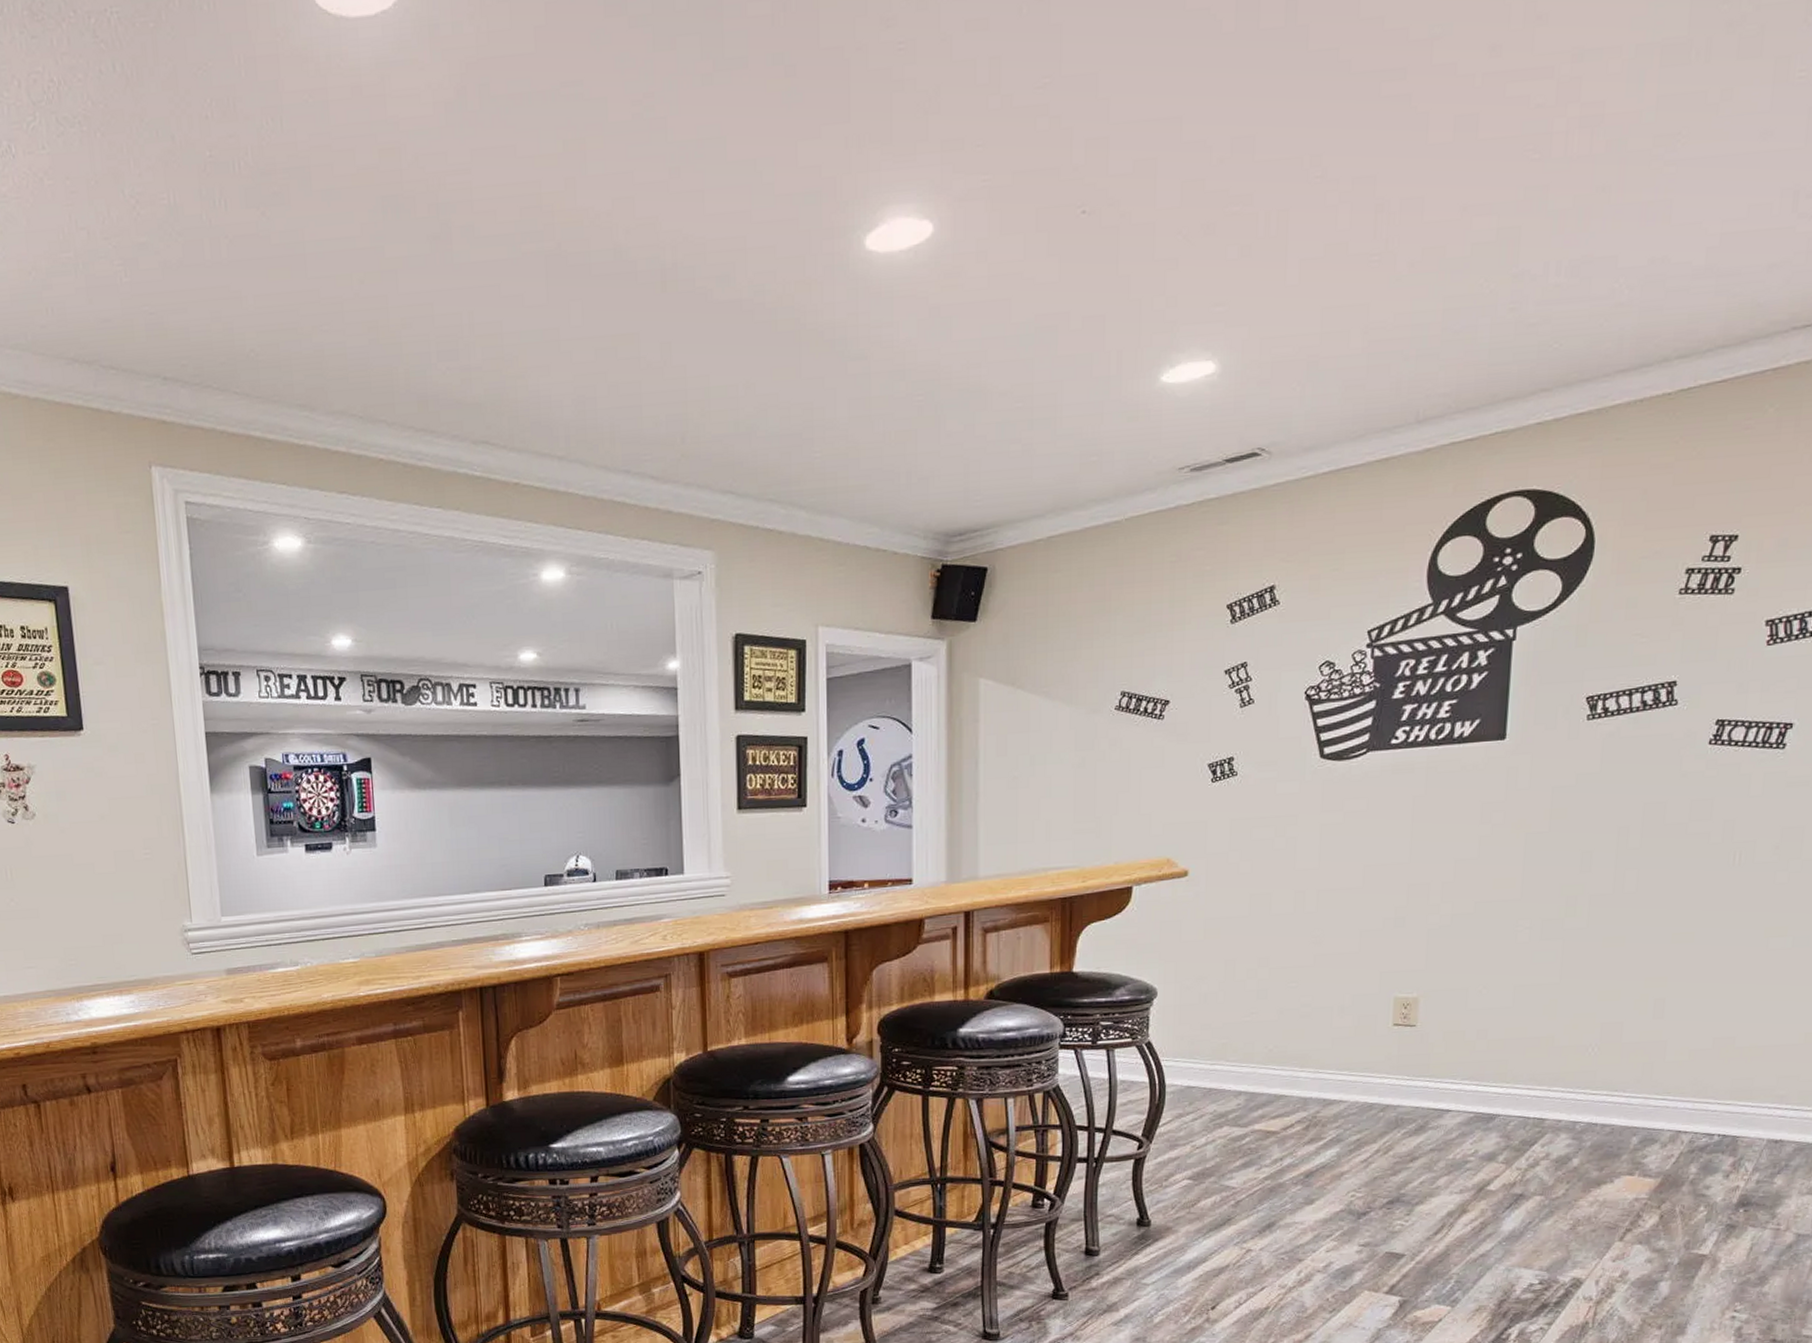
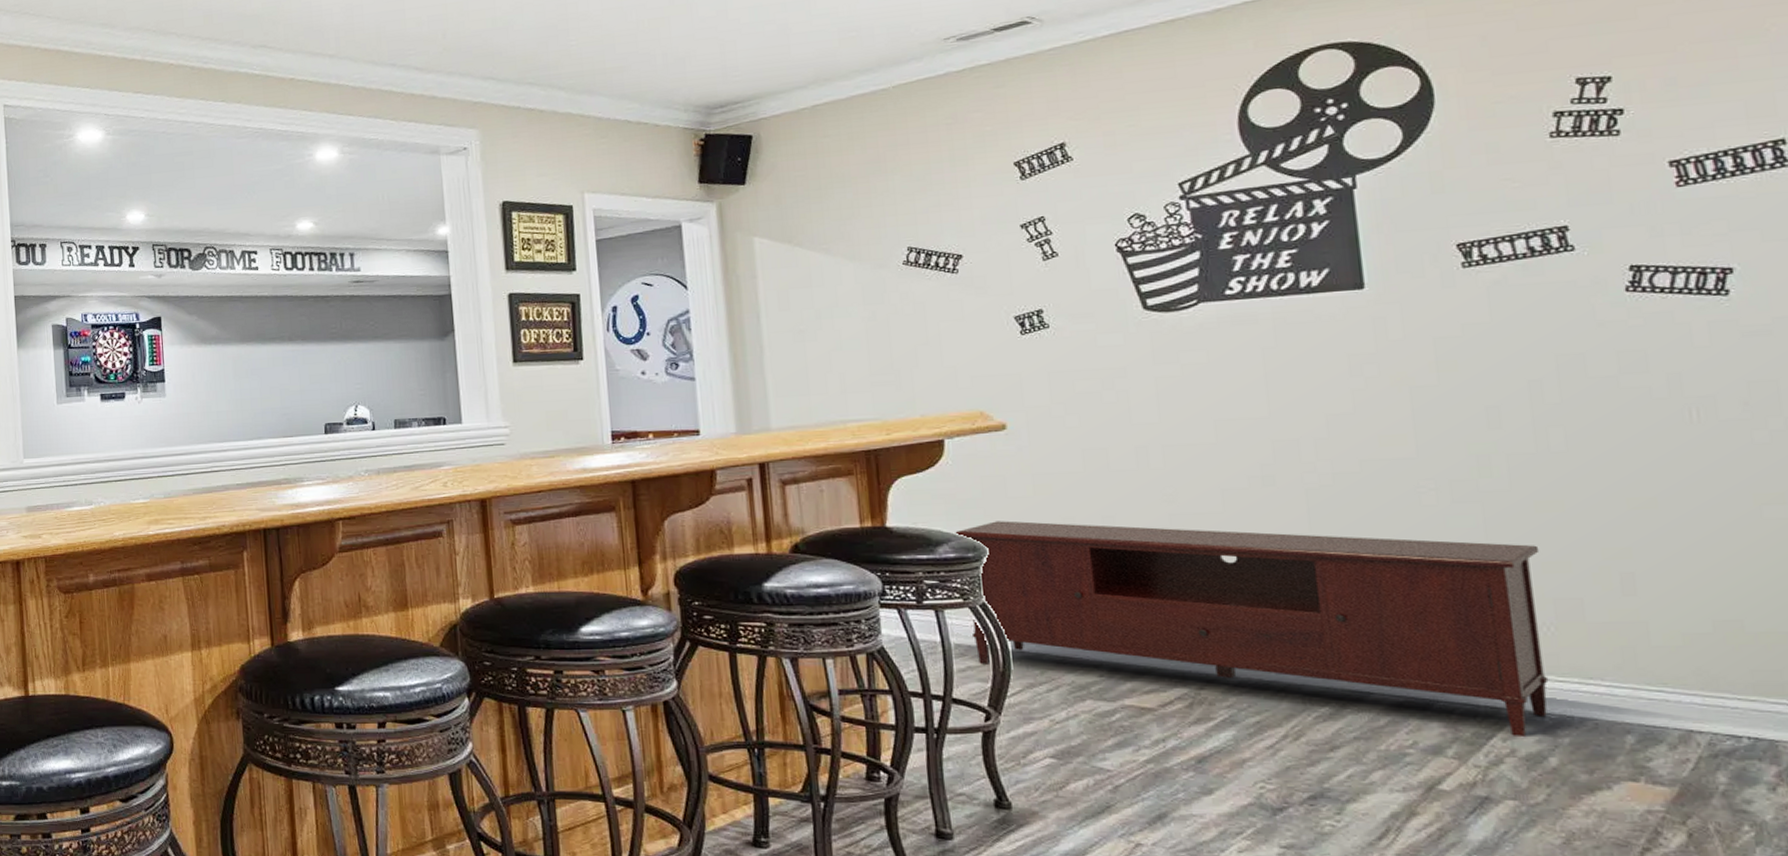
tv stand: none [1132,964,1599,1143] -> present [955,521,1549,738]

